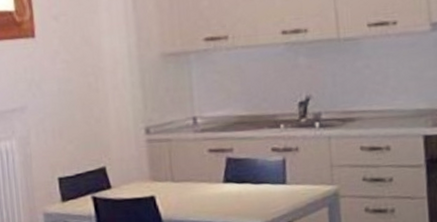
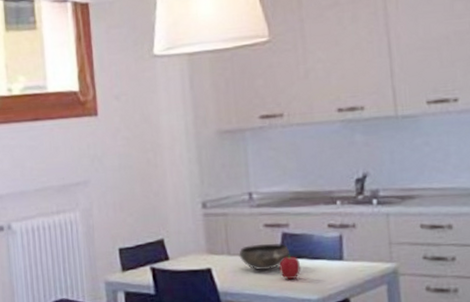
bowl: none [183,168,233,196] -> present [239,243,289,270]
fruit: none [223,180,244,206] -> present [279,255,301,280]

